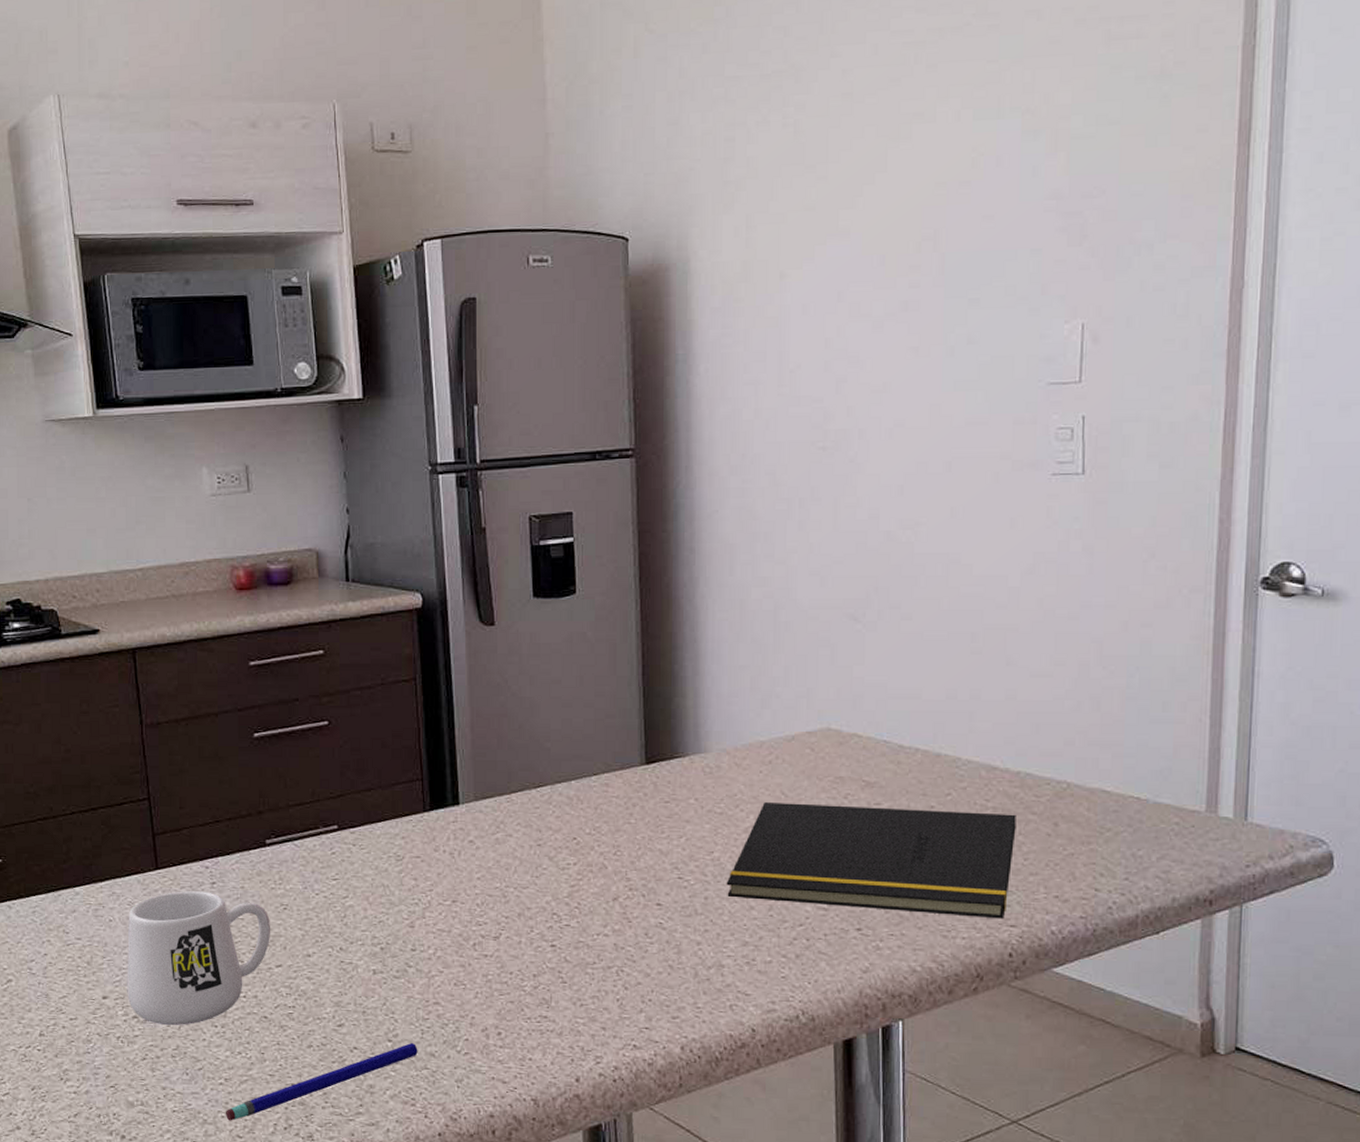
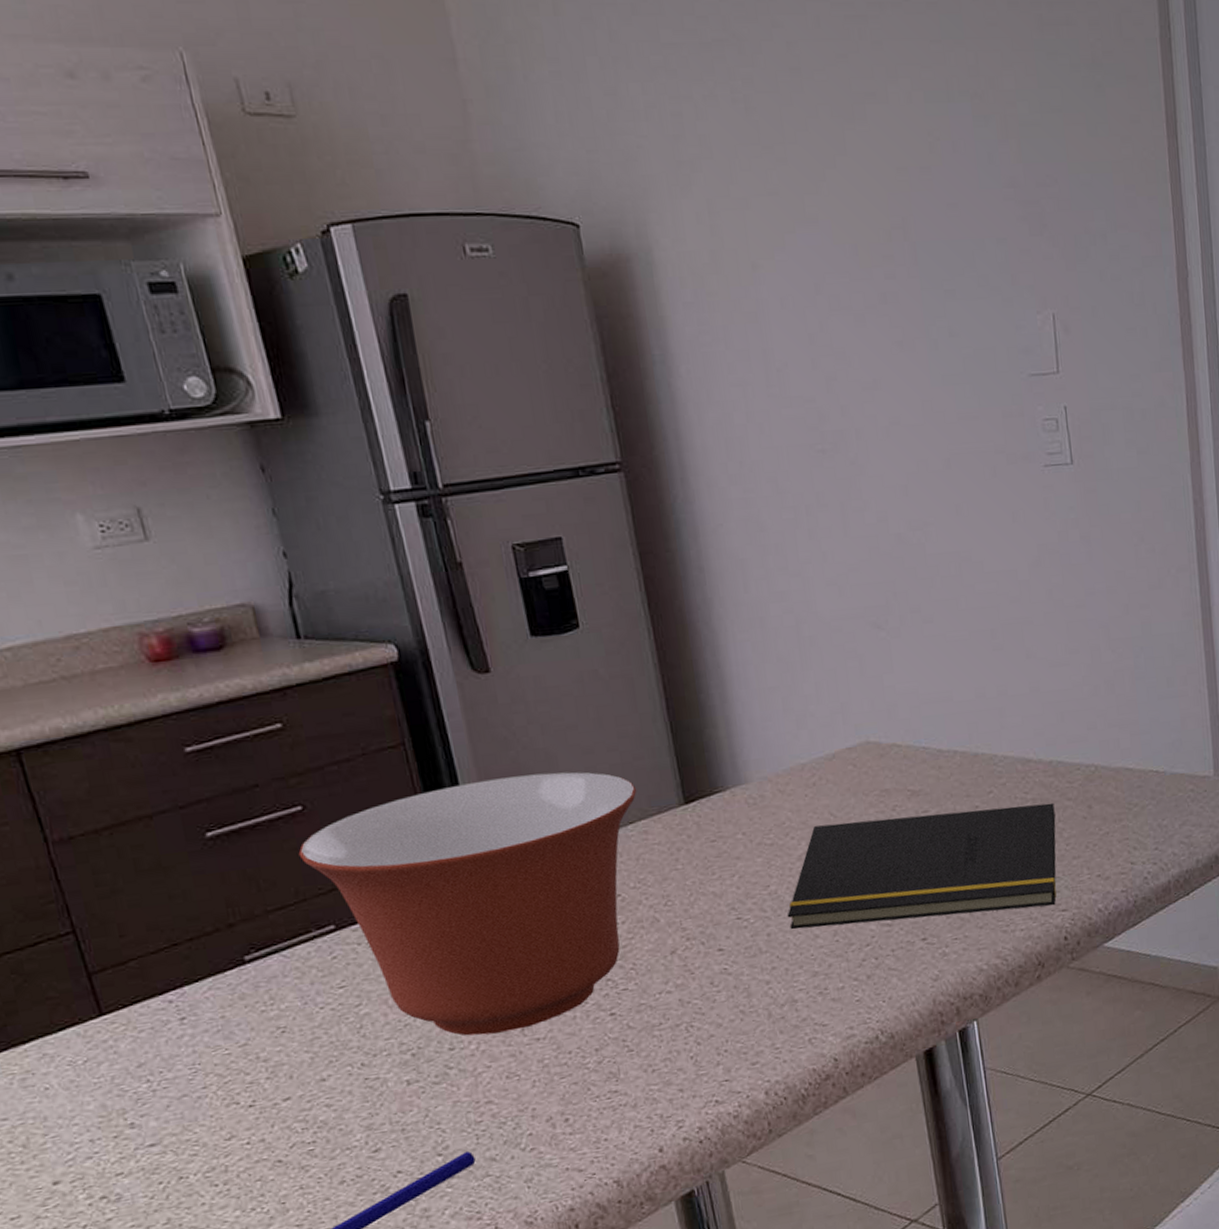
mug: present [127,891,271,1026] -> none [70,1030,271,1200]
mixing bowl: none [319,719,605,944] -> present [298,772,637,1036]

